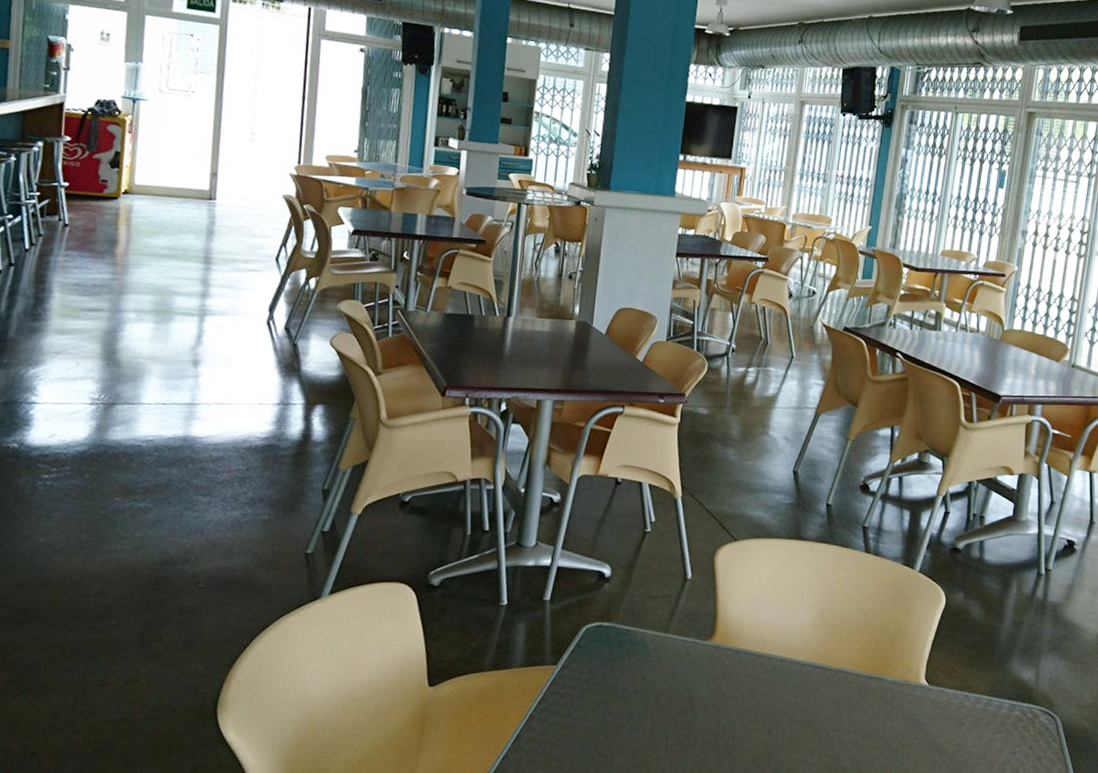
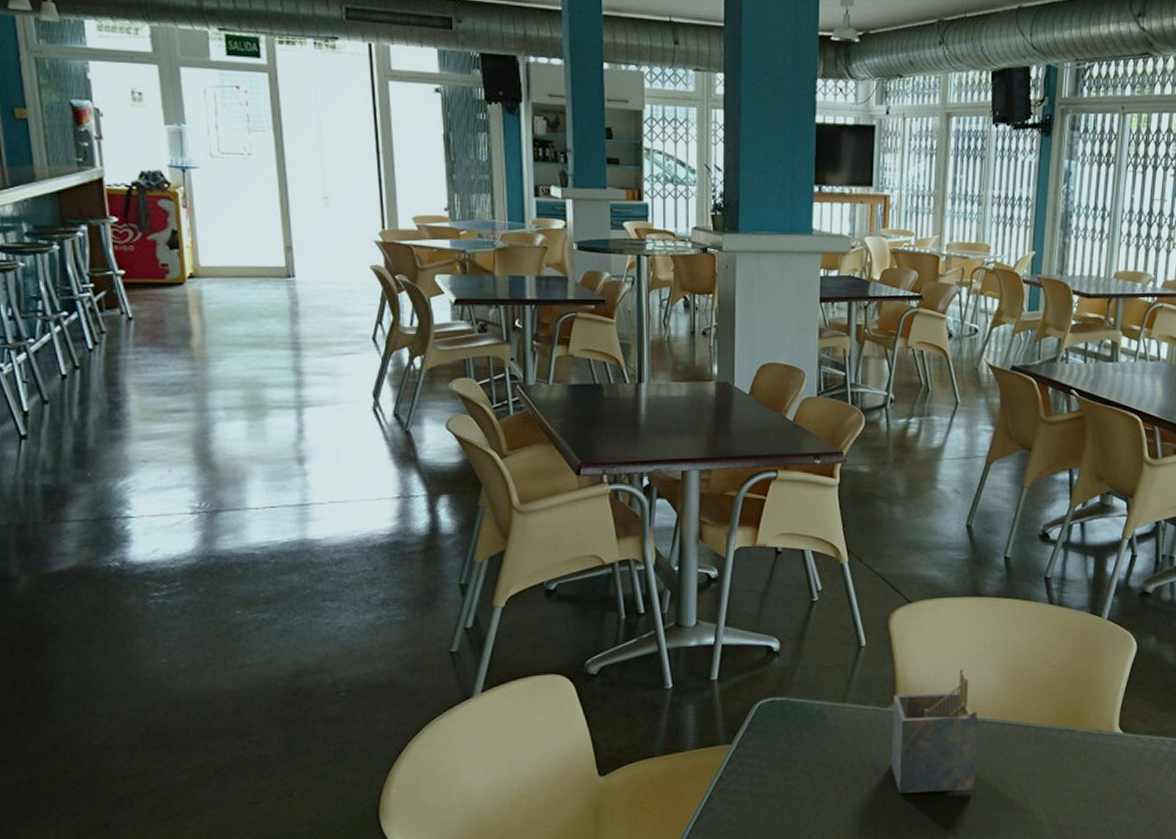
napkin holder: none [705,608,792,731] -> present [890,669,979,793]

